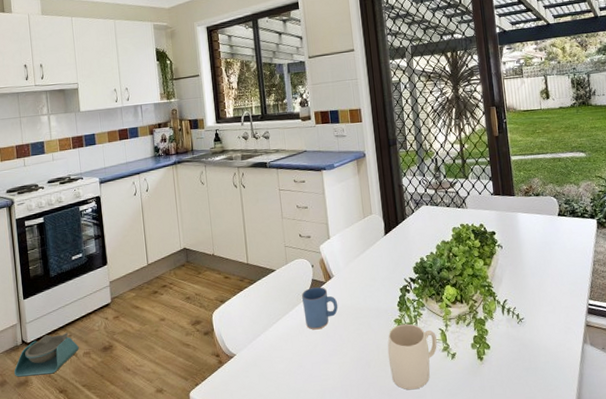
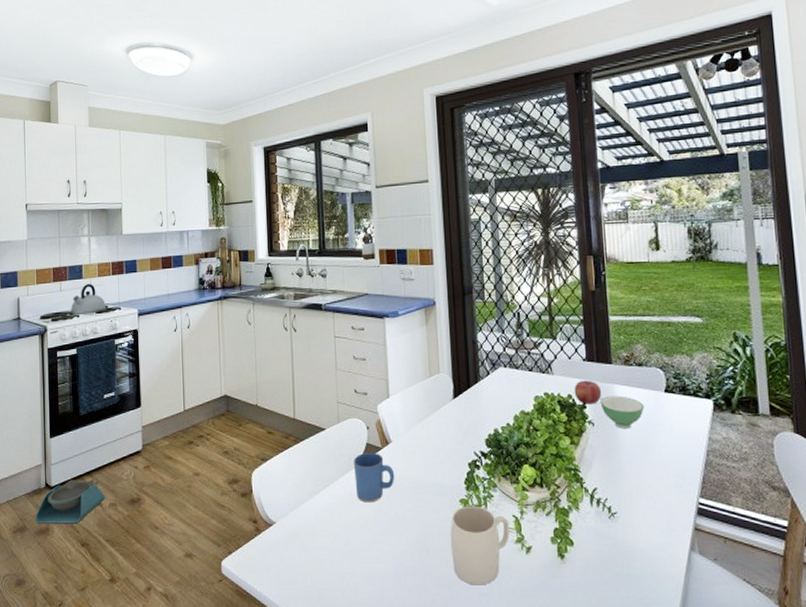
kettle: none [35,157,70,188] -> present [70,283,107,316]
fruit: none [485,211,508,231] -> present [574,380,602,405]
bowl: none [506,222,542,249] -> present [600,396,644,429]

